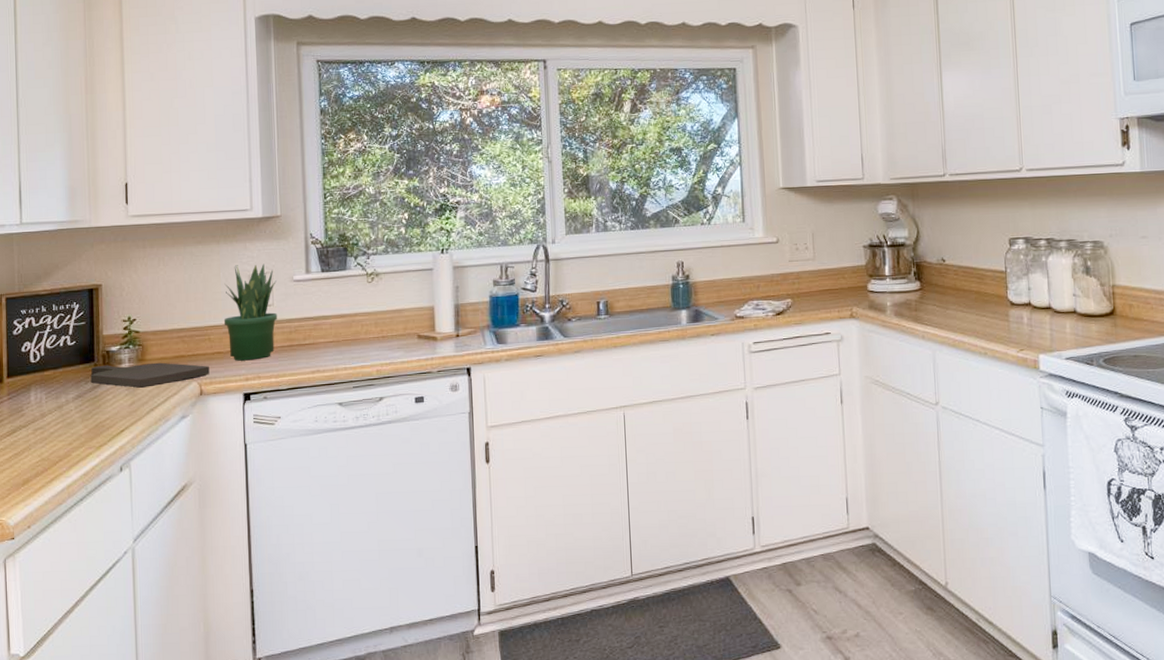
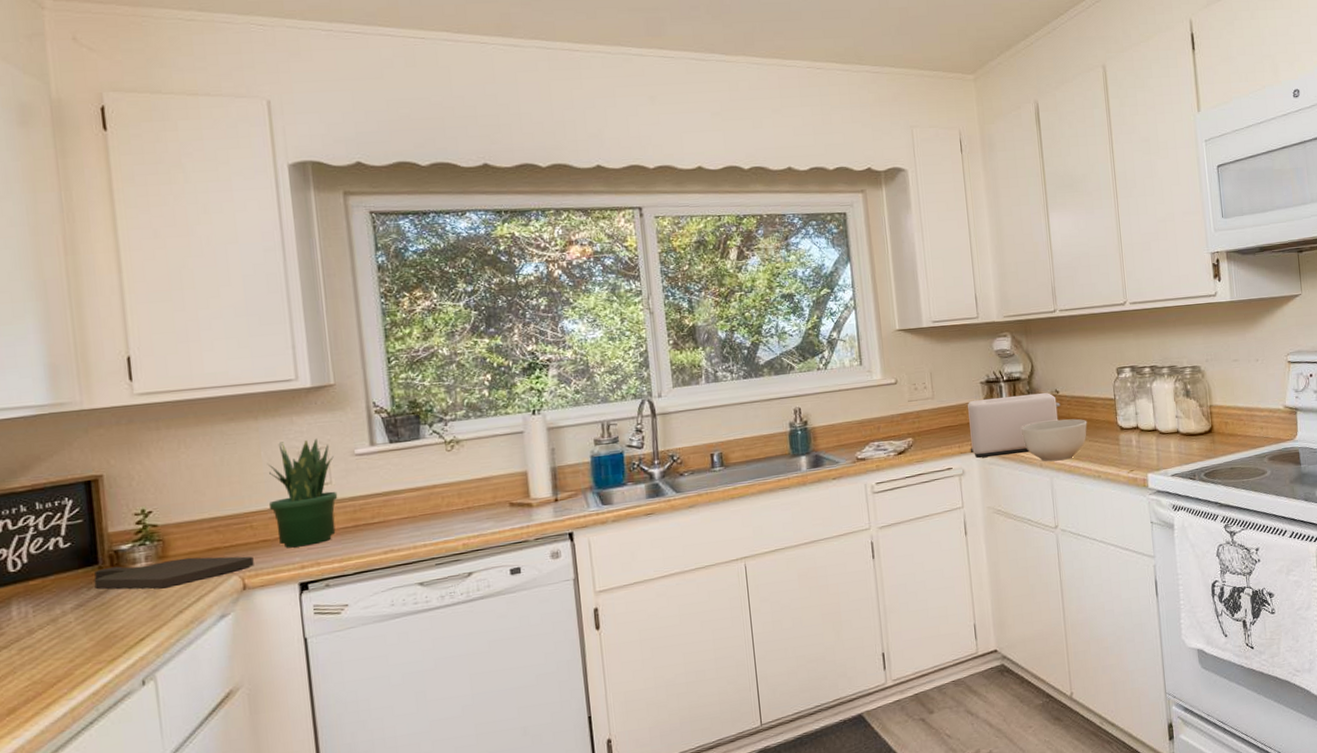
toaster: none [849,260,947,325] -> present [968,392,1061,459]
bowl: none [903,289,975,334] -> present [1020,418,1087,462]

